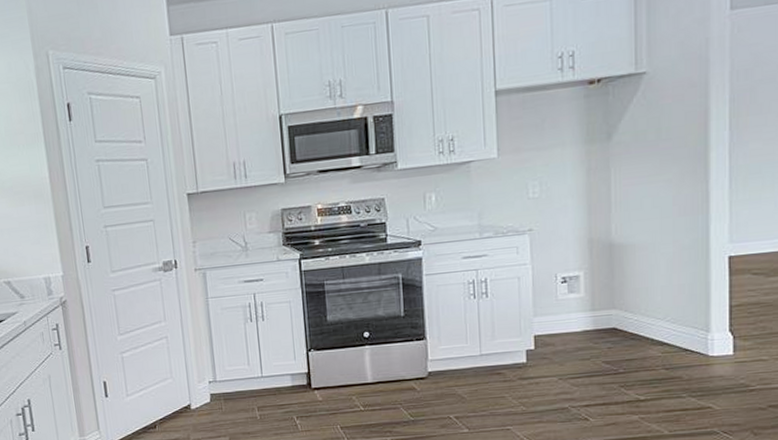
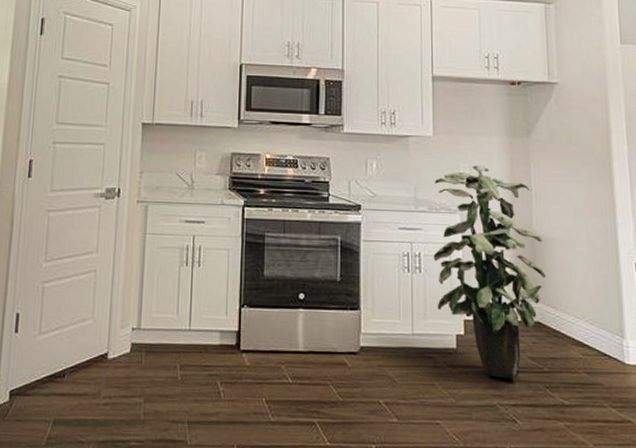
indoor plant: none [500,179,626,384] -> present [433,164,547,379]

